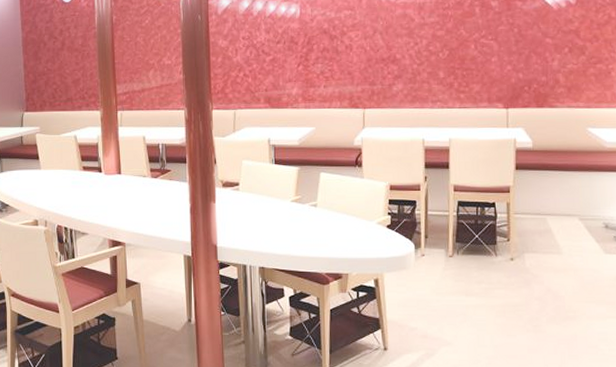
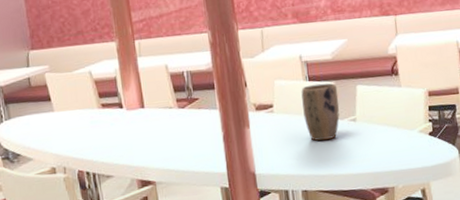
plant pot: none [267,167,302,222] -> present [301,83,340,141]

